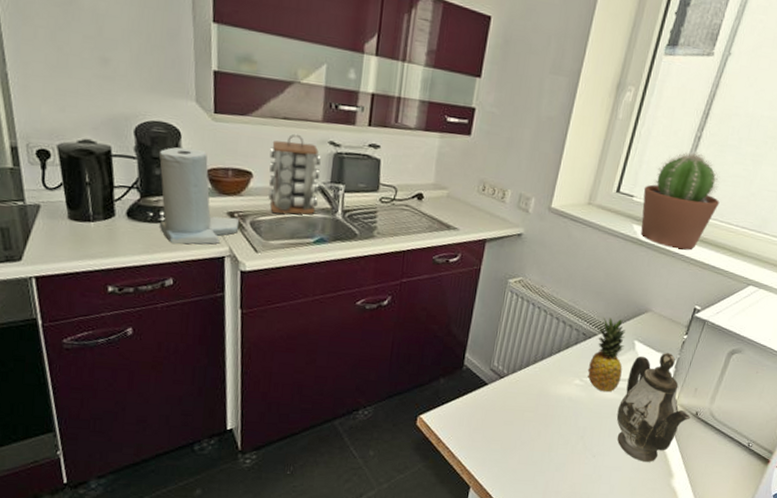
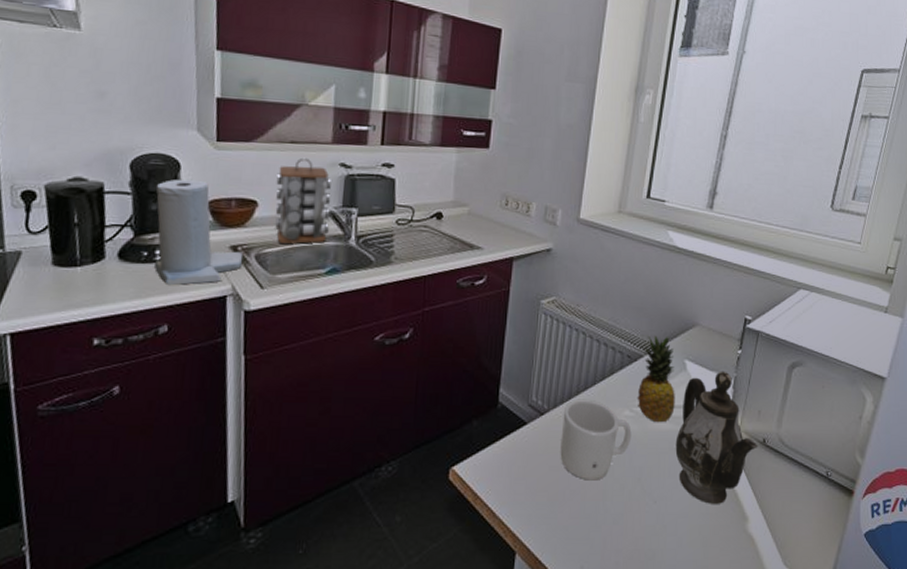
mug: none [515,367,580,435] -> present [560,399,632,481]
potted cactus: present [641,152,720,250] -> none [675,151,756,255]

